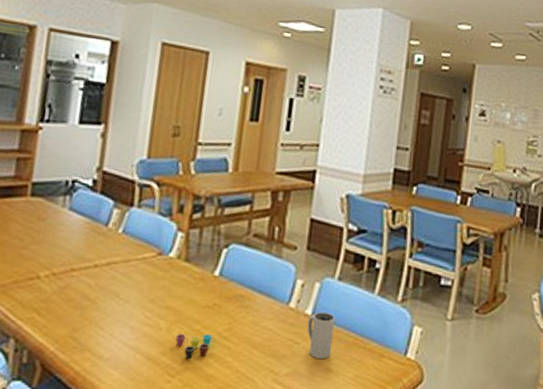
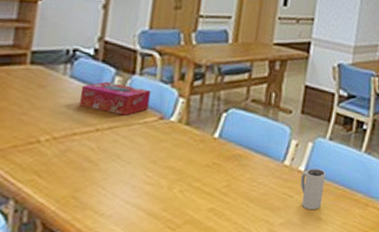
tissue box: none [78,214,149,251] -> present [79,81,151,116]
cup: present [176,333,216,359] -> none [176,190,215,213]

